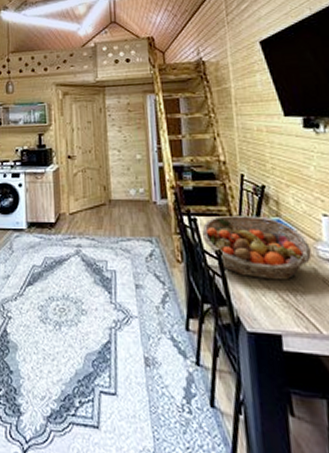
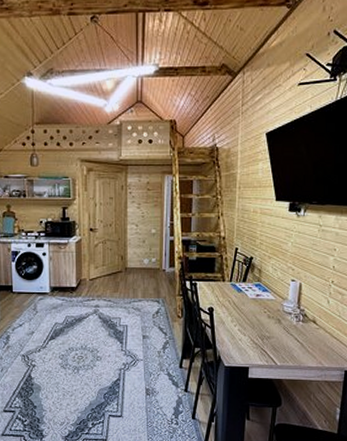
fruit basket: present [202,216,312,280] -> none [200,281,279,329]

